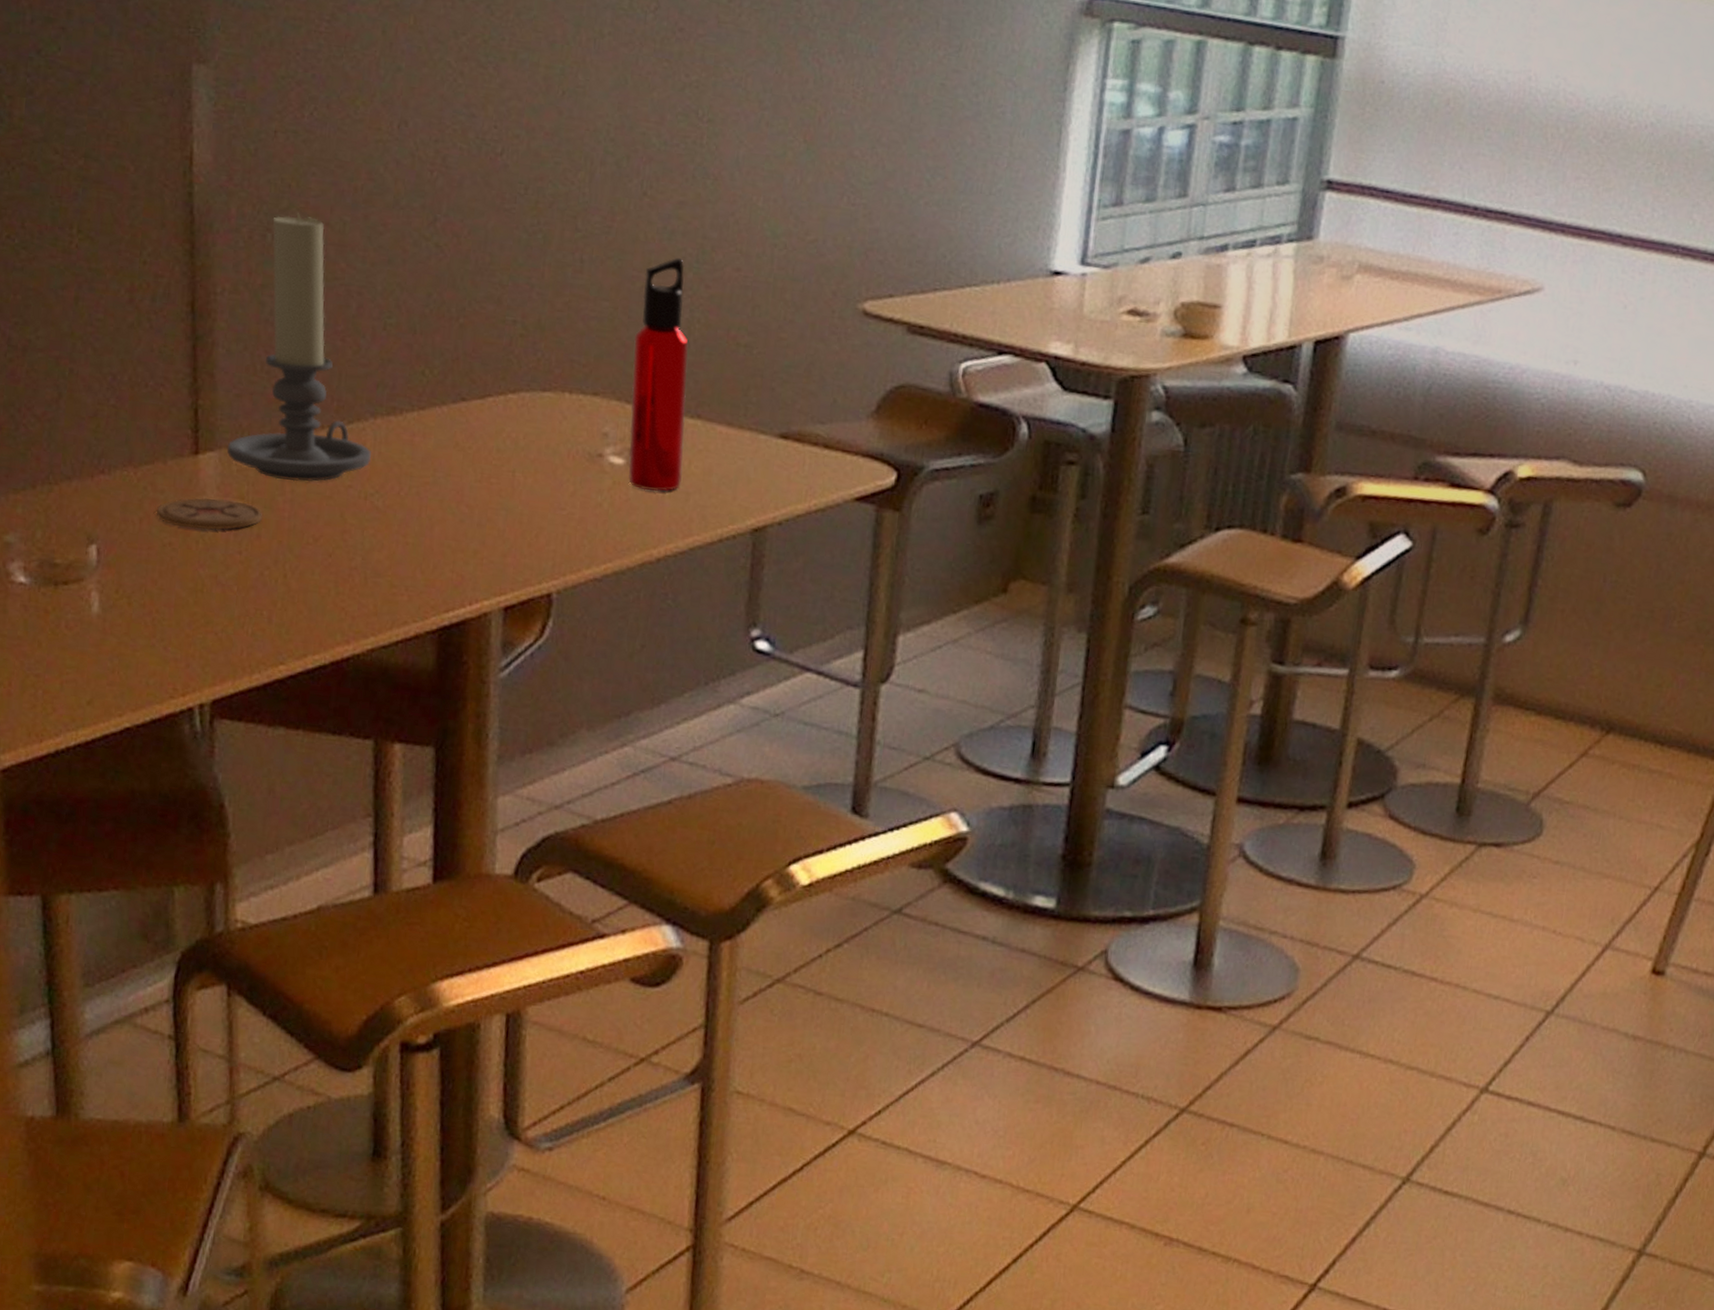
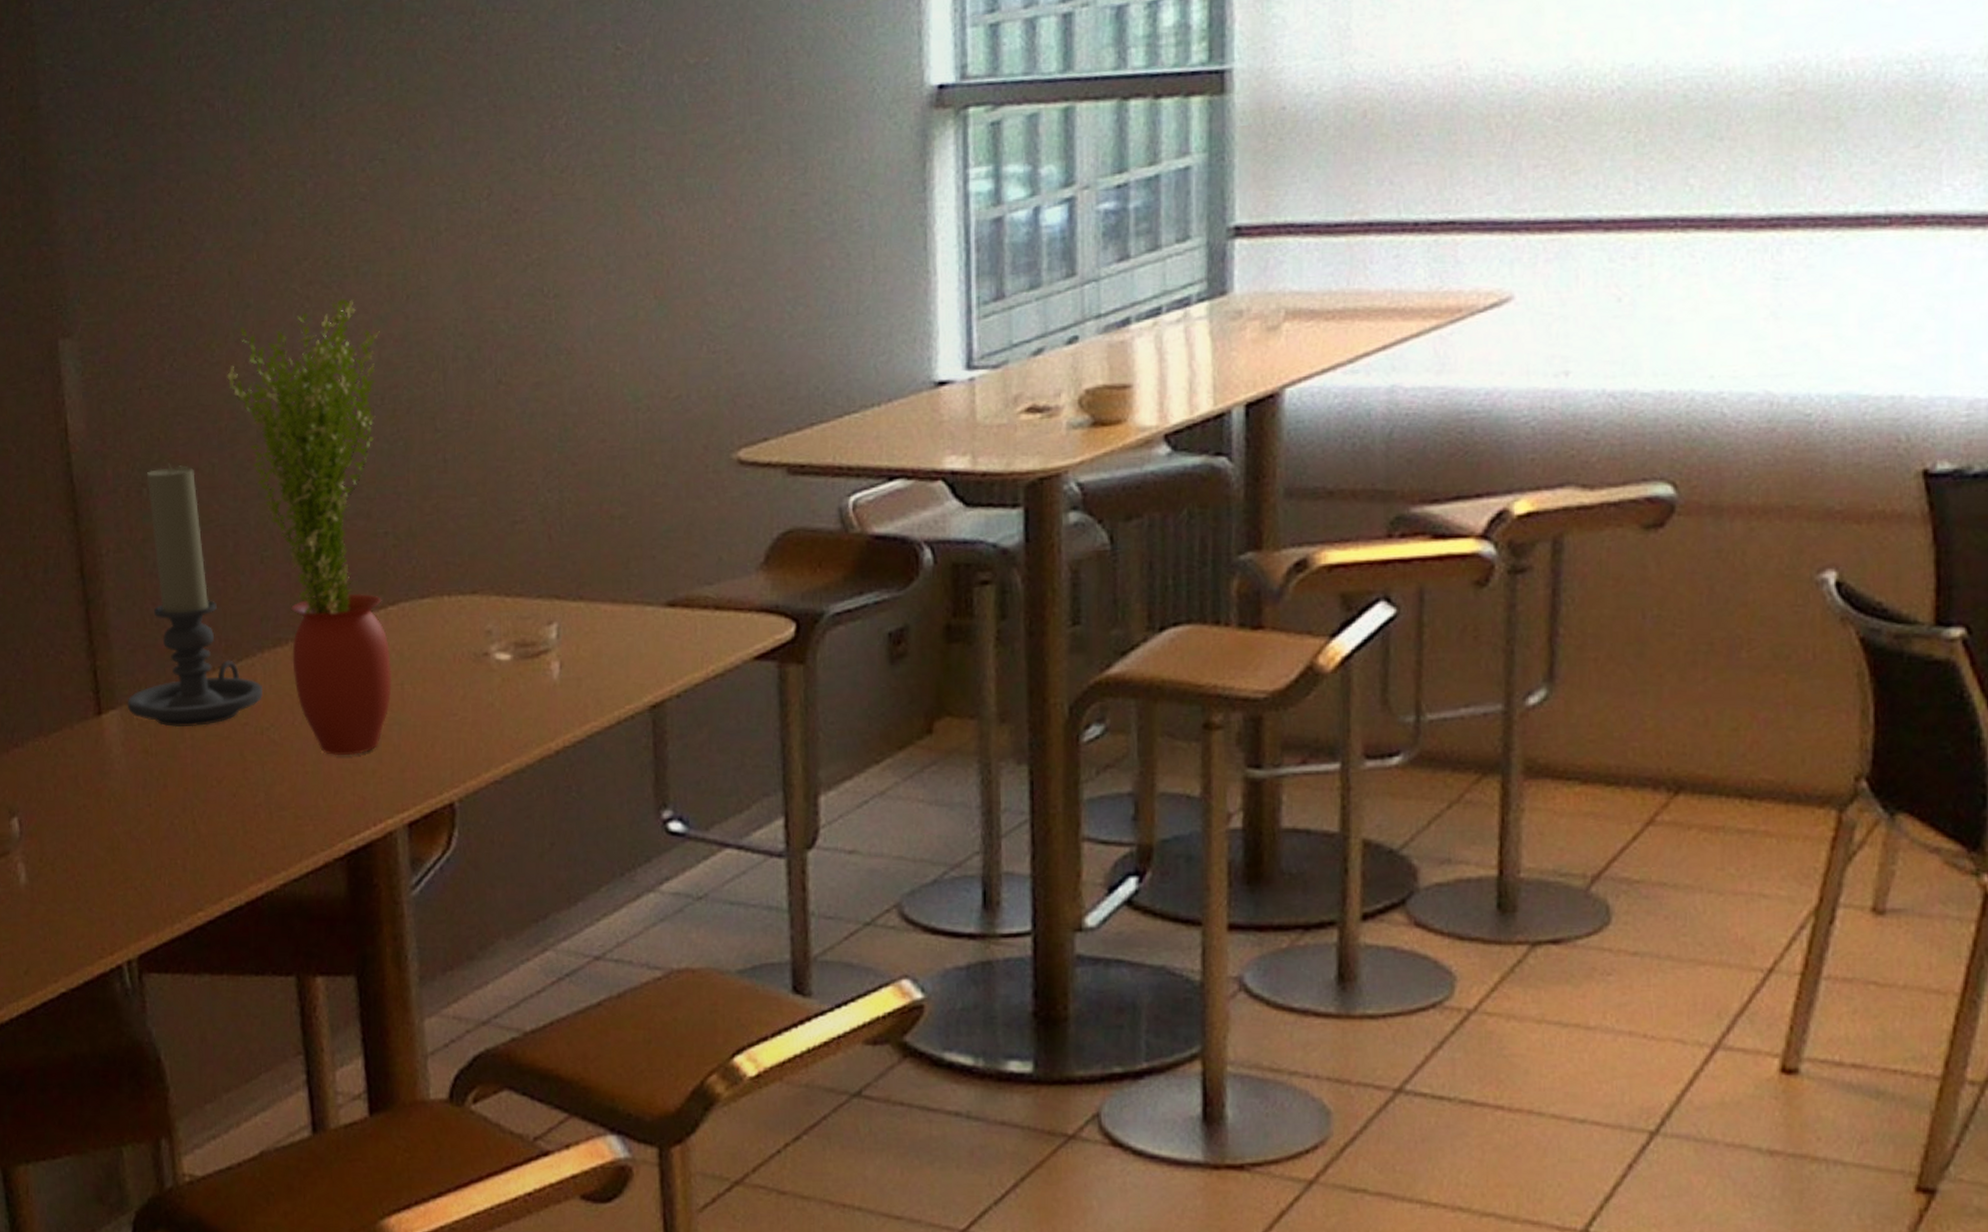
coaster: present [156,497,263,531] -> none [68,755,168,788]
potted plant: none [367,81,532,534] -> present [226,298,392,756]
water bottle: present [628,257,689,492] -> none [505,439,571,683]

